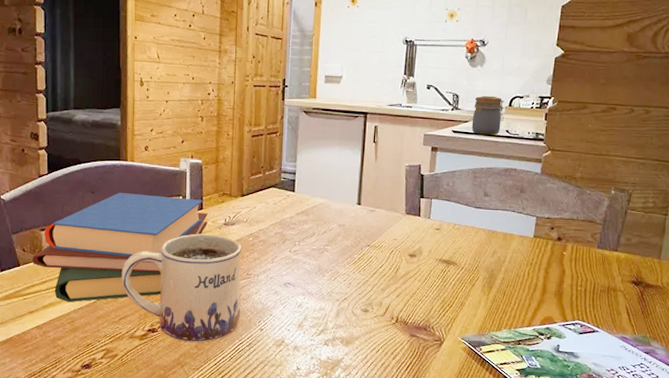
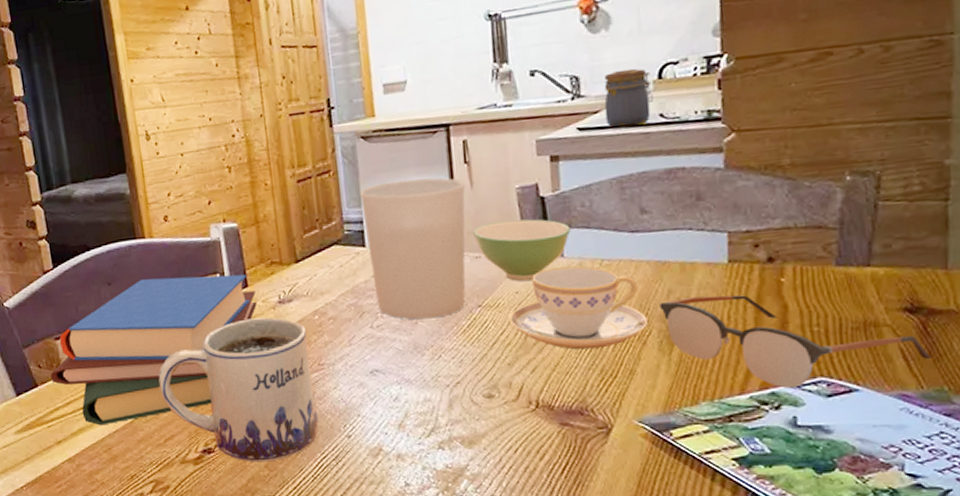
candle holder: none [296,147,372,251] -> present [360,177,466,320]
bowl: none [371,187,438,233] -> present [472,219,571,282]
teacup: none [387,225,478,285] -> present [509,266,649,350]
eyeglasses: none [486,257,643,326] -> present [659,295,932,388]

